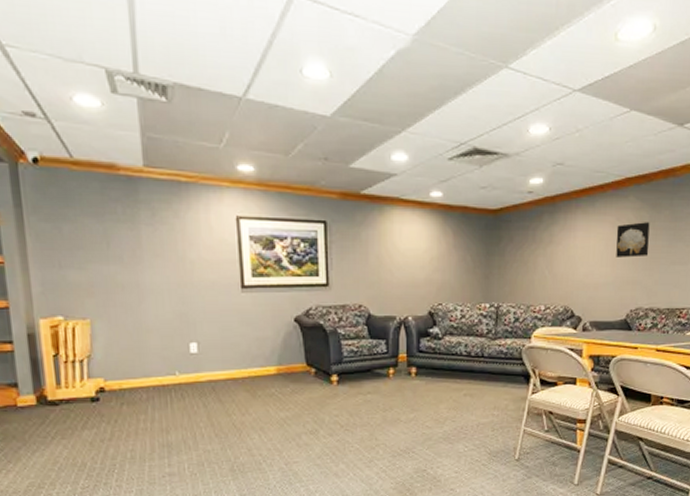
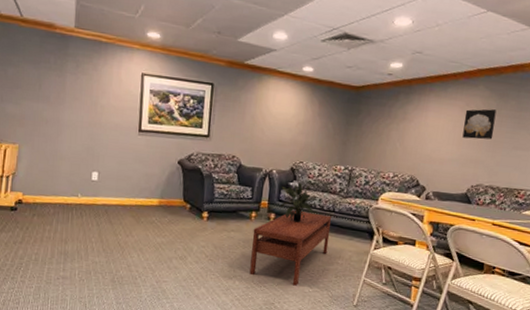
coffee table: none [393,360,482,447] -> present [249,209,332,286]
potted plant: none [420,327,464,374] -> present [280,182,317,223]

